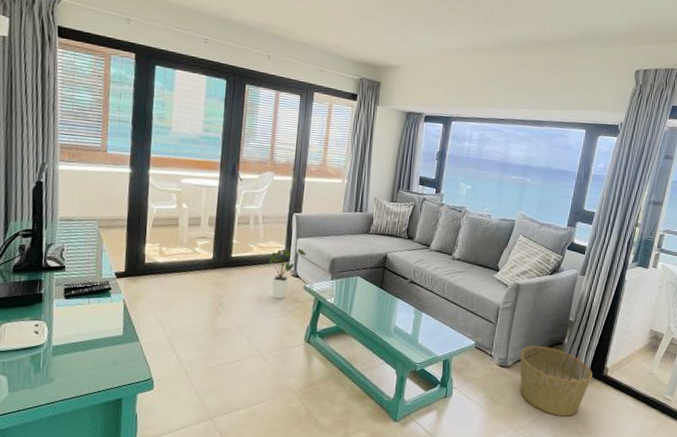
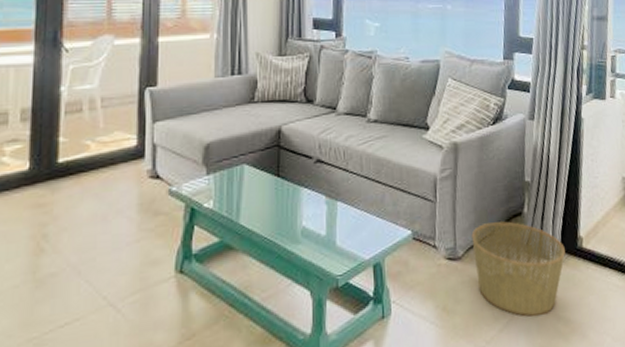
house plant: present [268,247,306,299] -> none [113,135,168,215]

